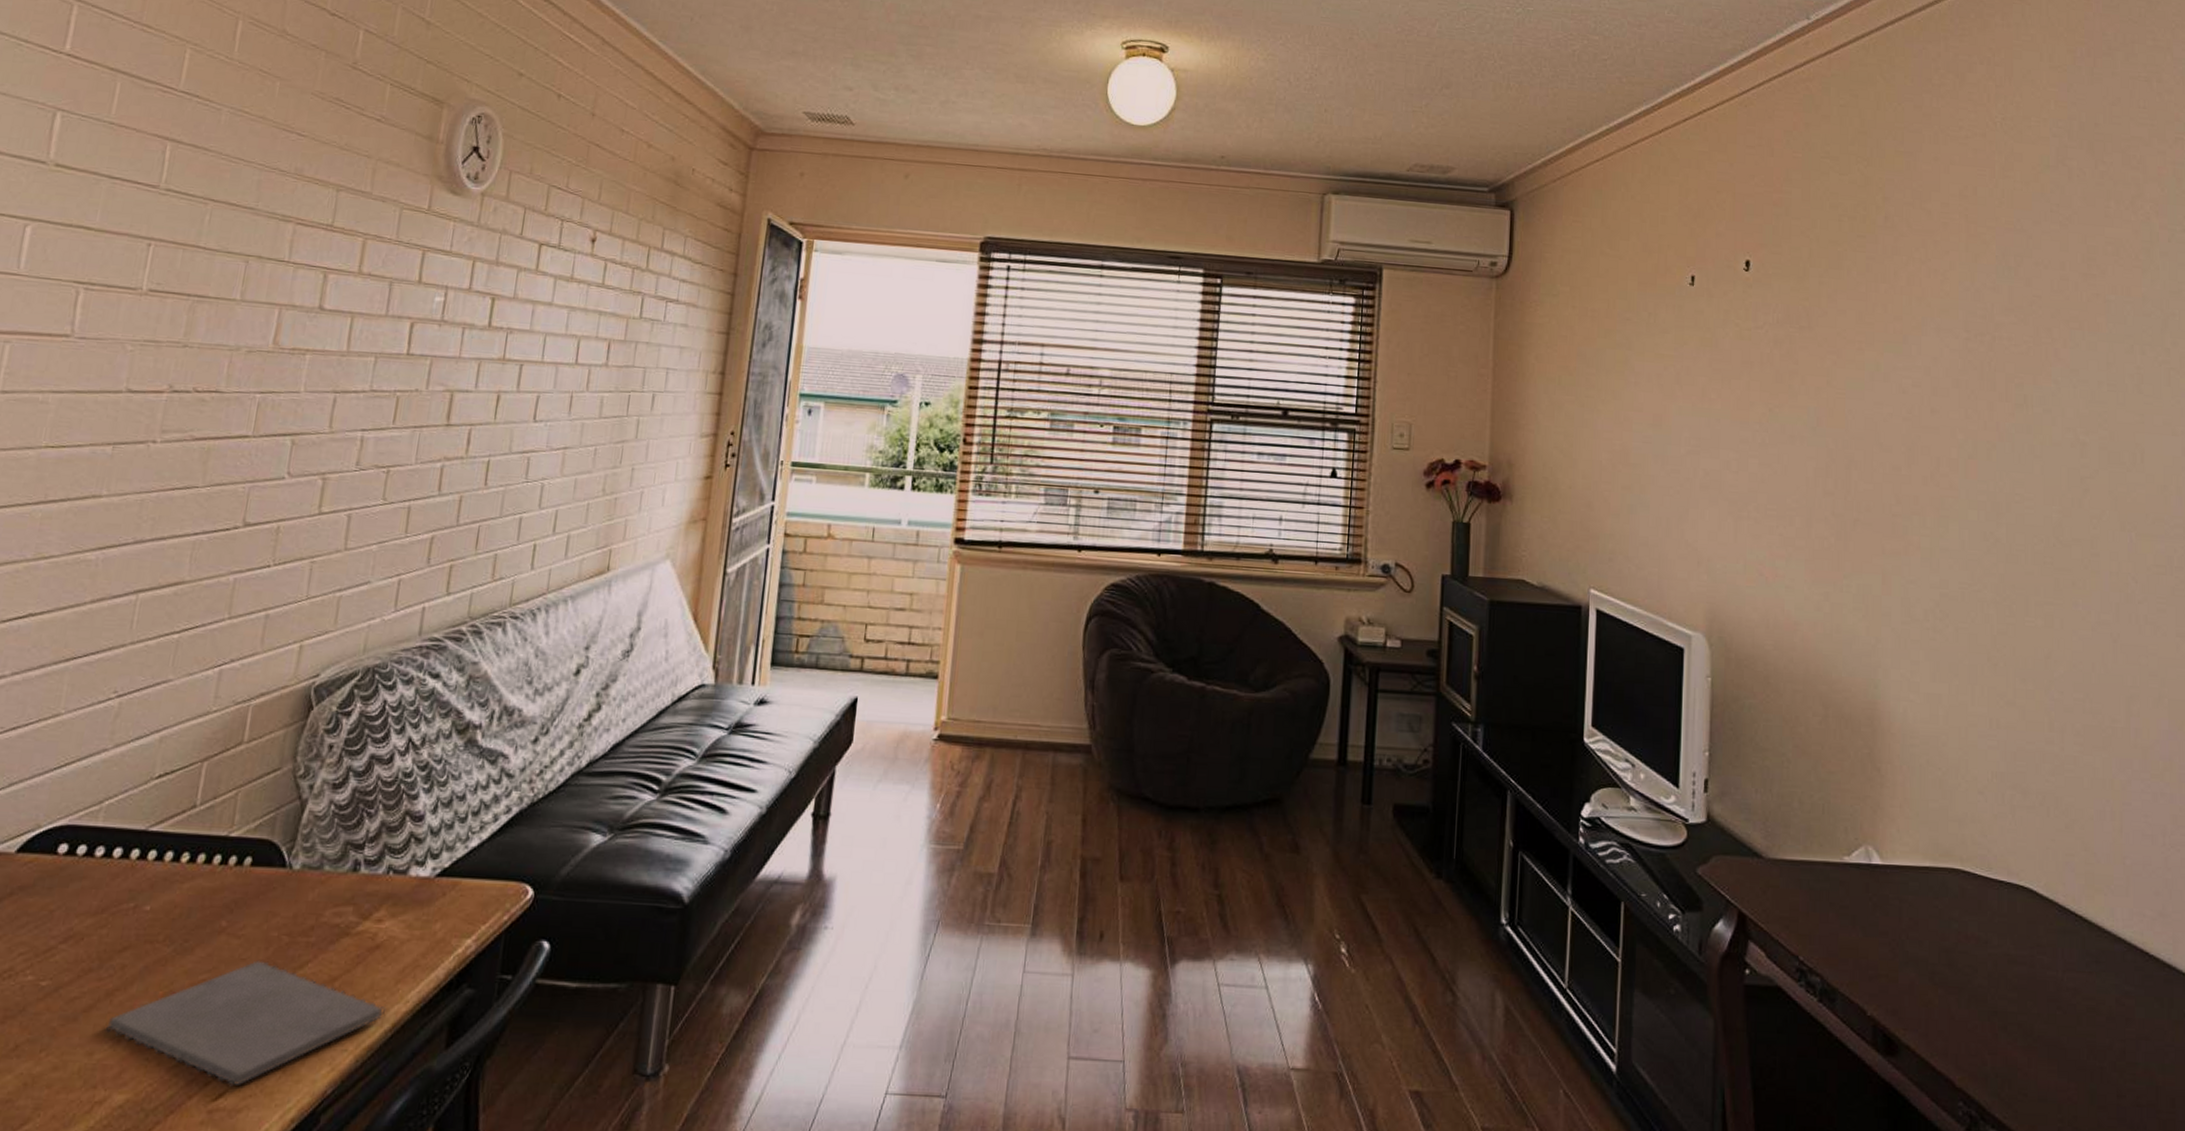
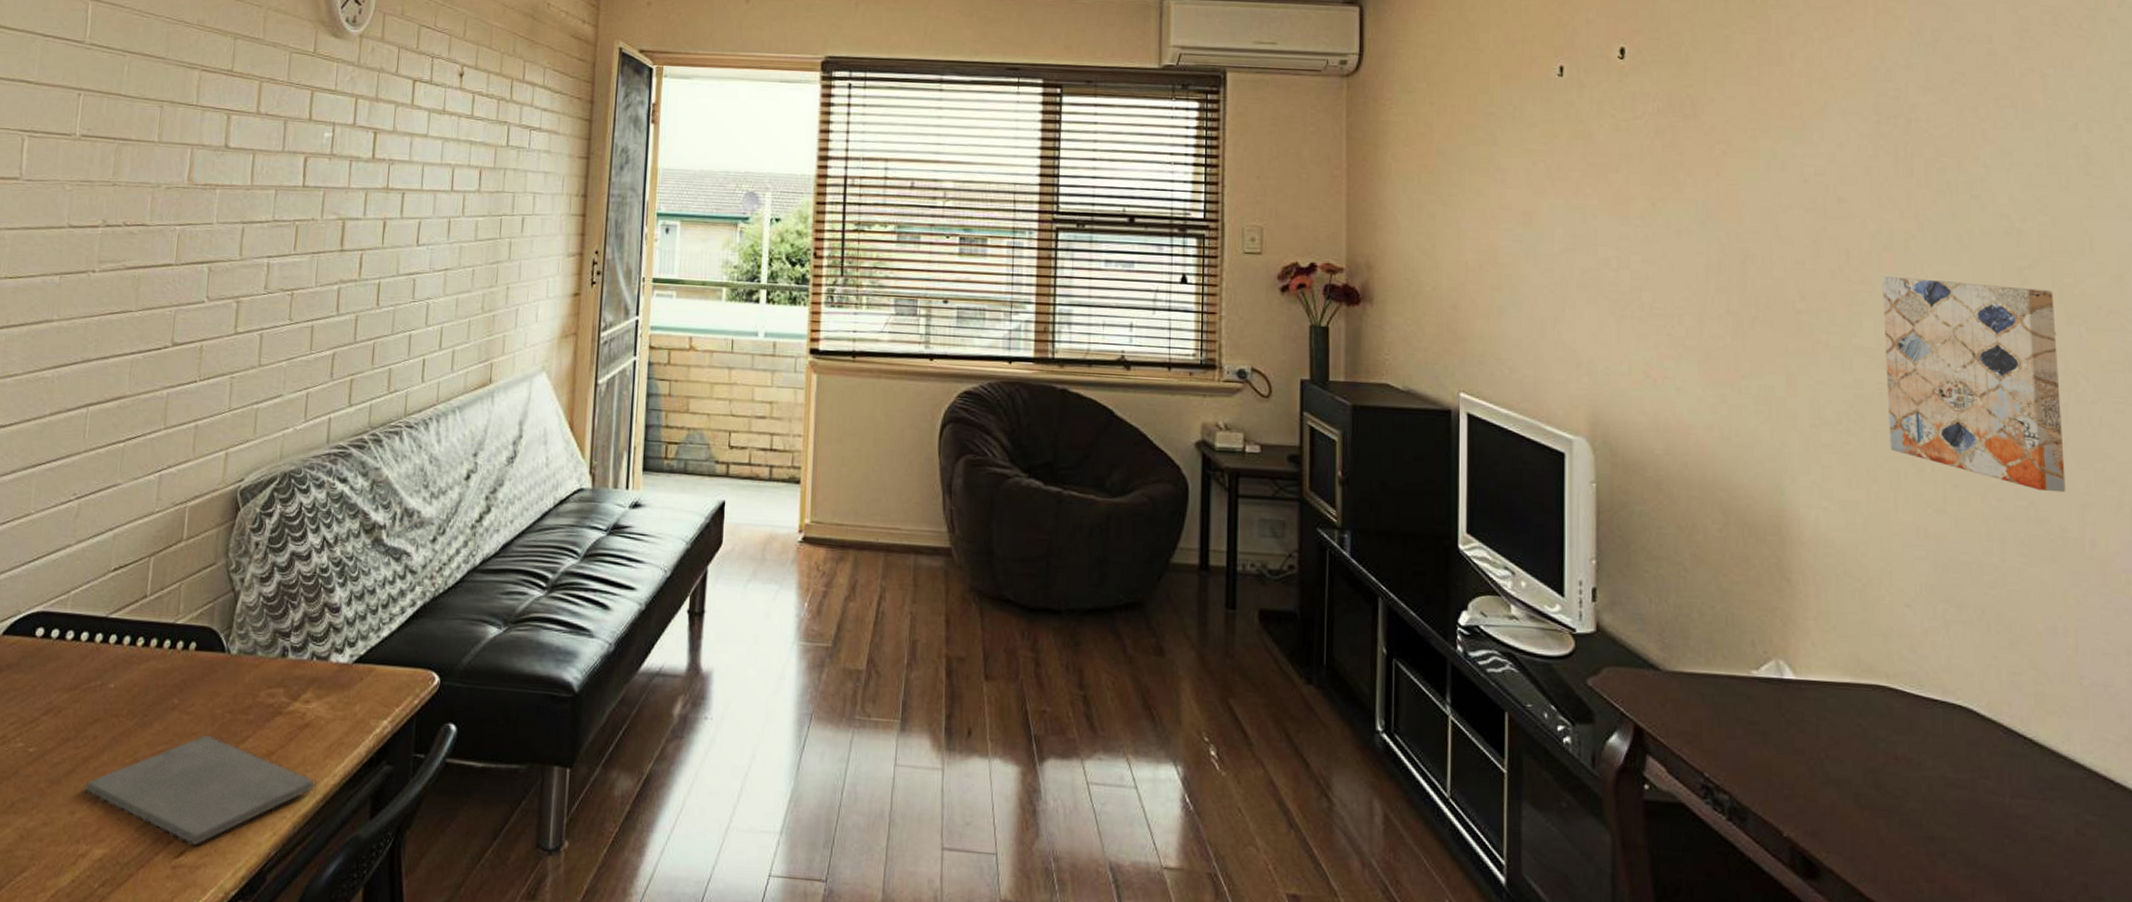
wall art: none [1967,483,2116,686] -> present [1882,276,2066,493]

